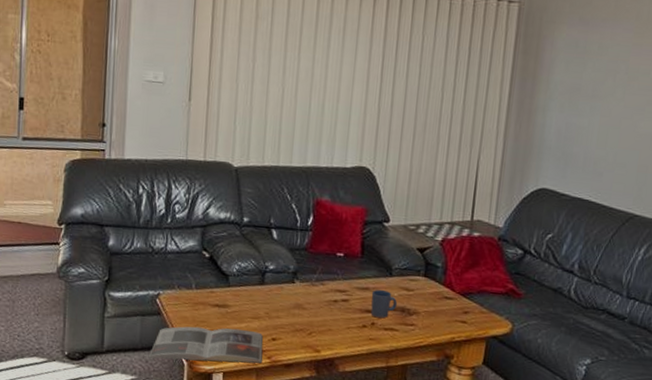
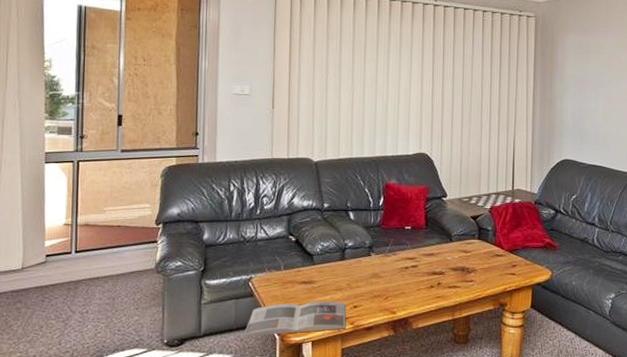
mug: present [370,289,398,319] -> none [436,254,458,278]

